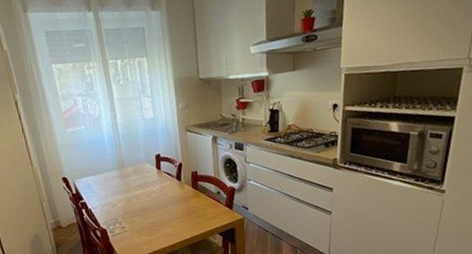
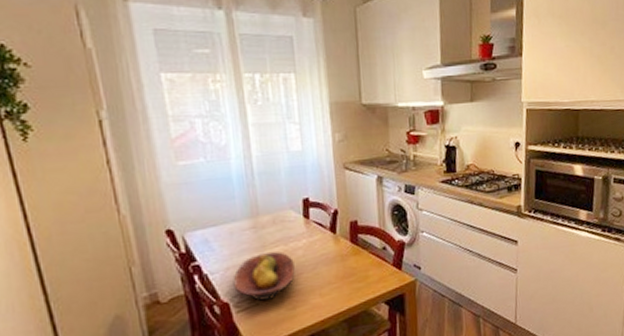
fruit bowl: none [108,194,152,229] -> present [233,251,295,301]

